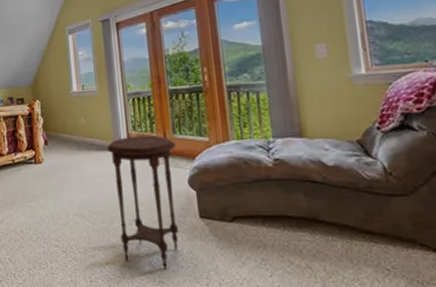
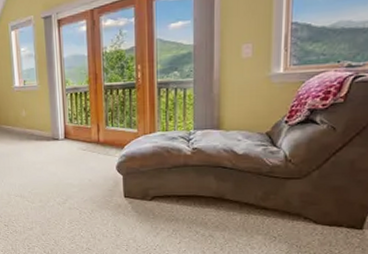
side table: present [106,135,179,270] -> none [45,127,108,239]

